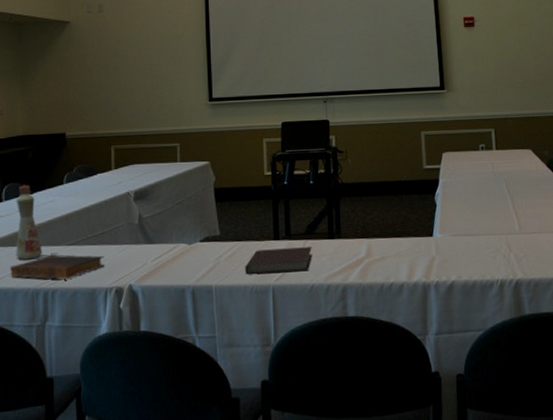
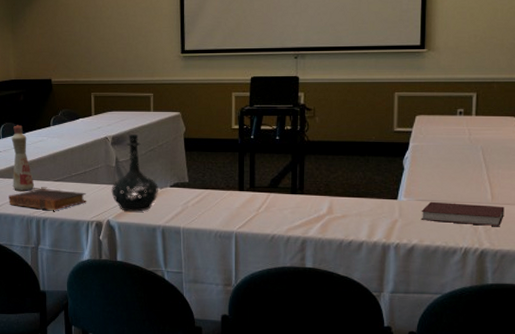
bottle: none [133,187,187,273] -> present [111,134,158,212]
notebook: present [245,247,312,275] -> none [210,199,275,222]
notebook: none [456,235,533,256] -> present [421,201,505,226]

